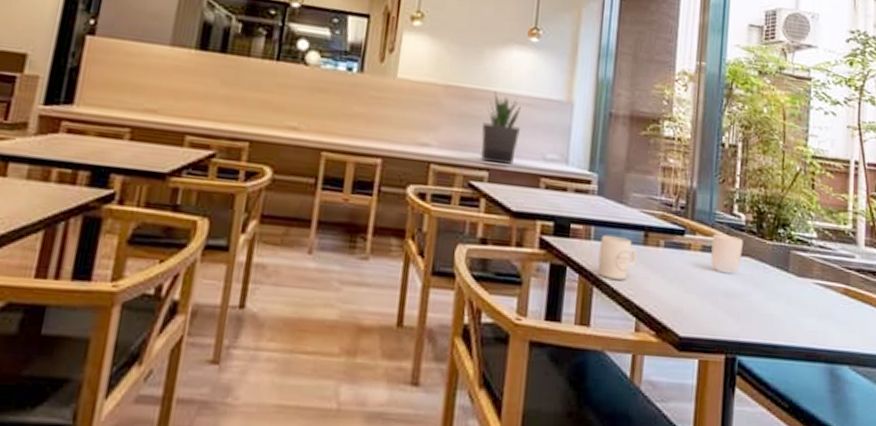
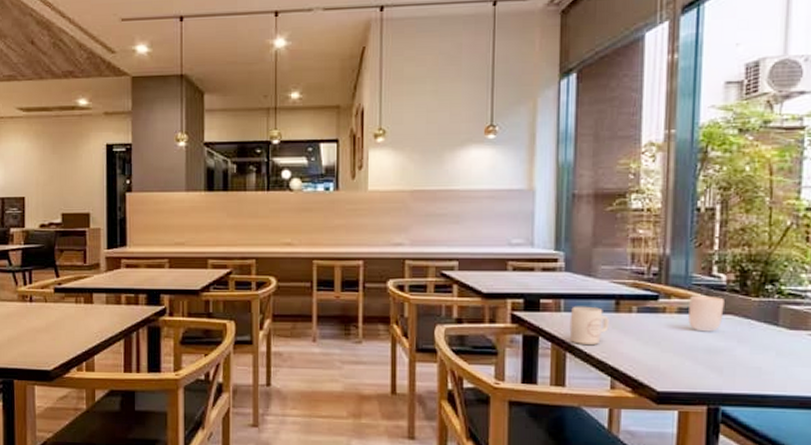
planter: present [480,91,522,164] -> none [449,189,484,253]

